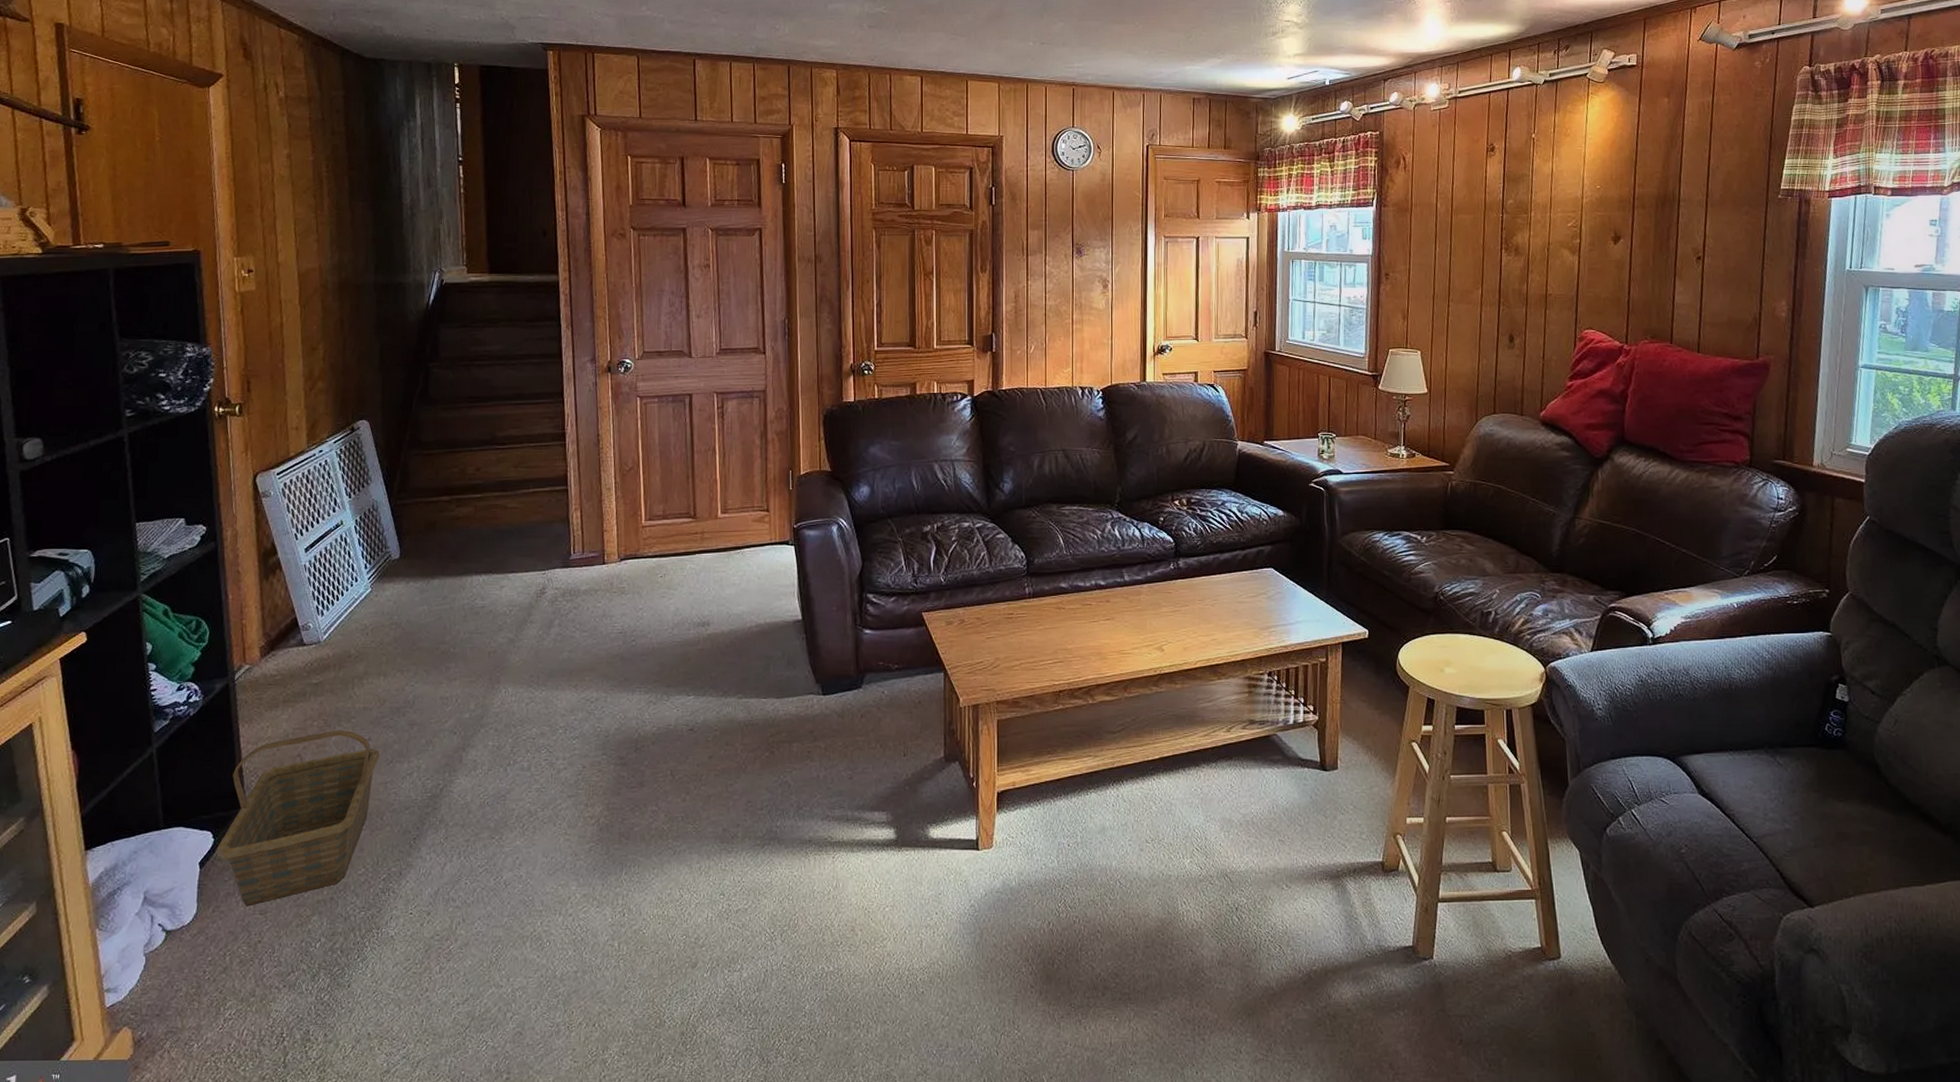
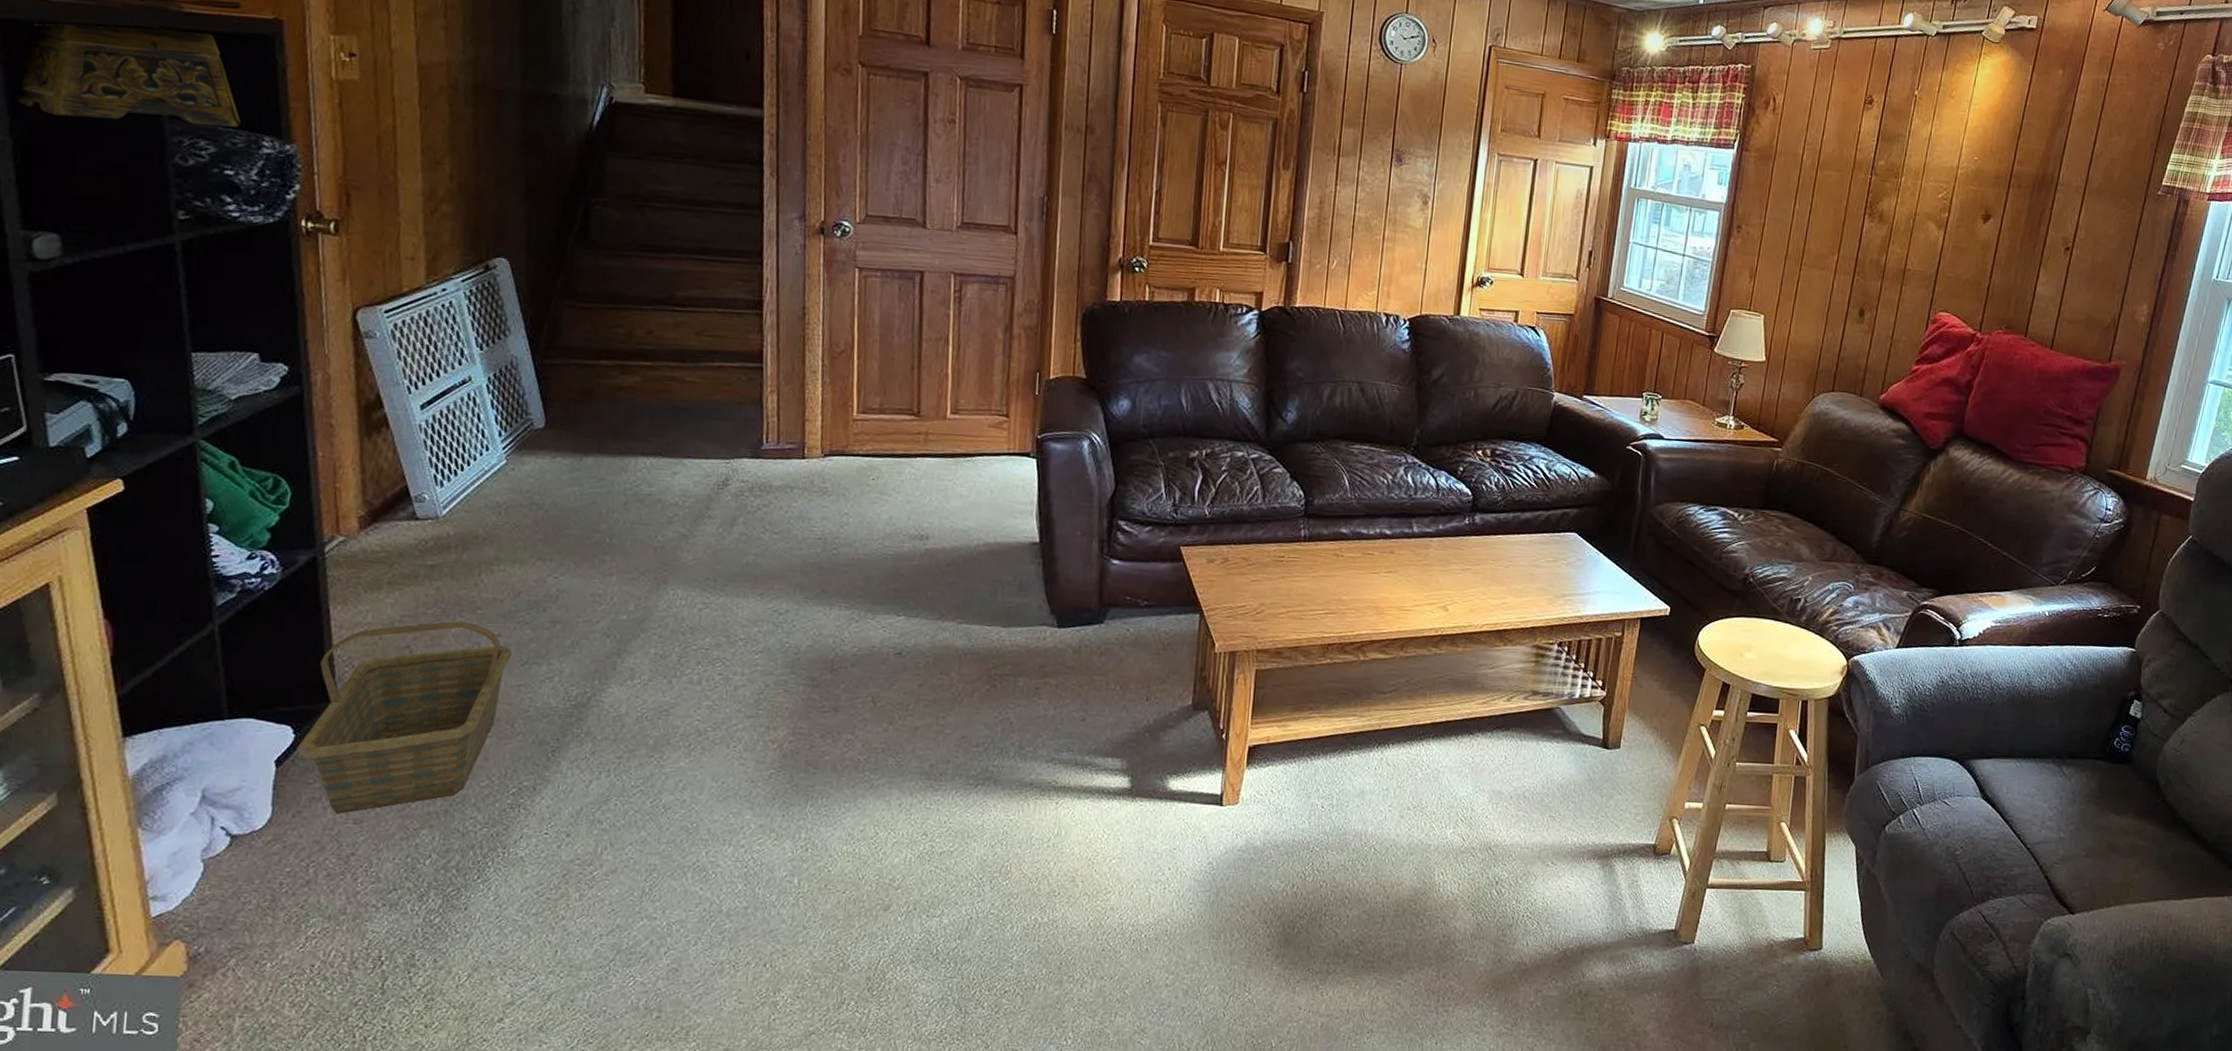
decorative box: none [14,267,170,346] -> present [18,21,241,127]

